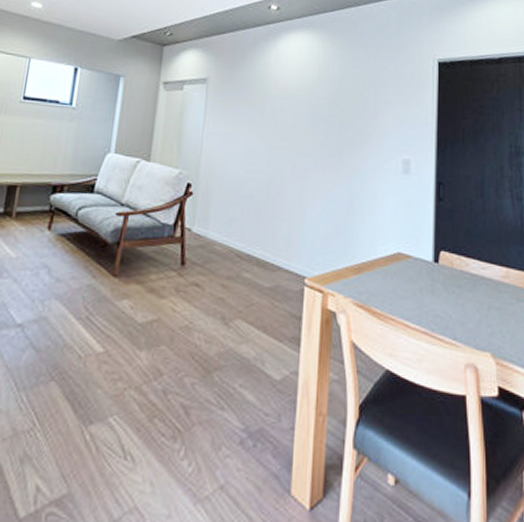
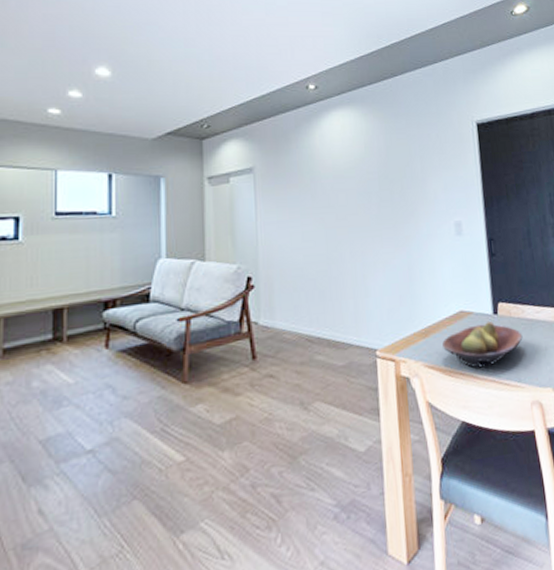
fruit bowl: none [375,269,464,317] -> present [442,321,523,369]

